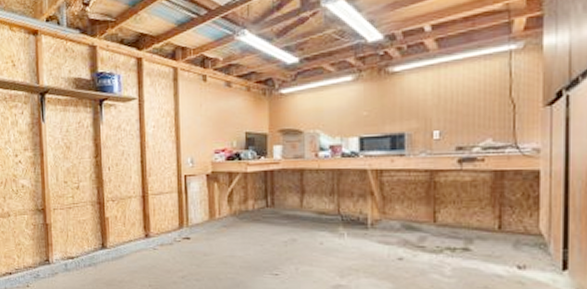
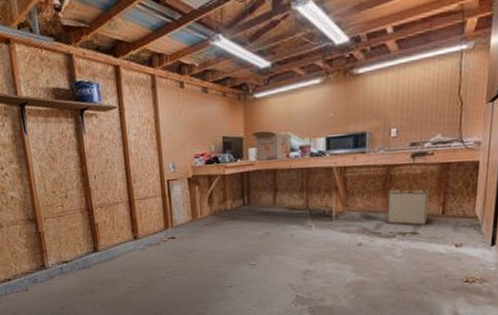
storage bin: none [434,194,481,240] -> present [388,186,429,225]

